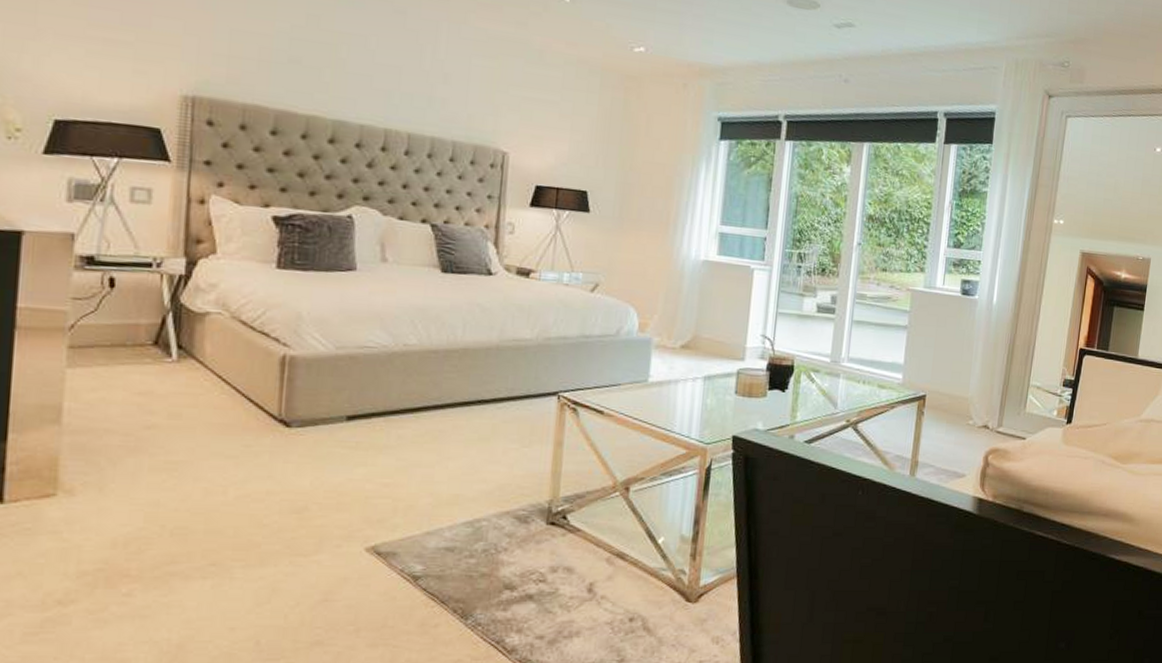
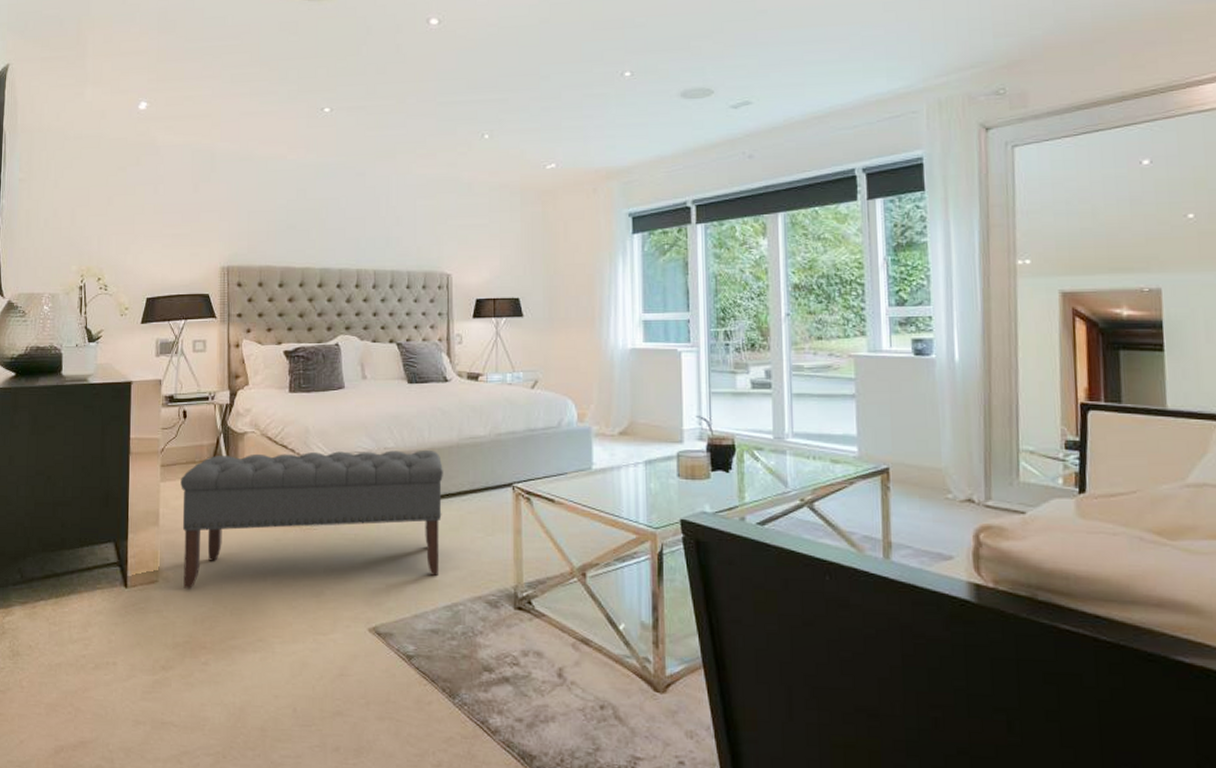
bench: none [98,339,477,504] -> present [180,449,443,589]

